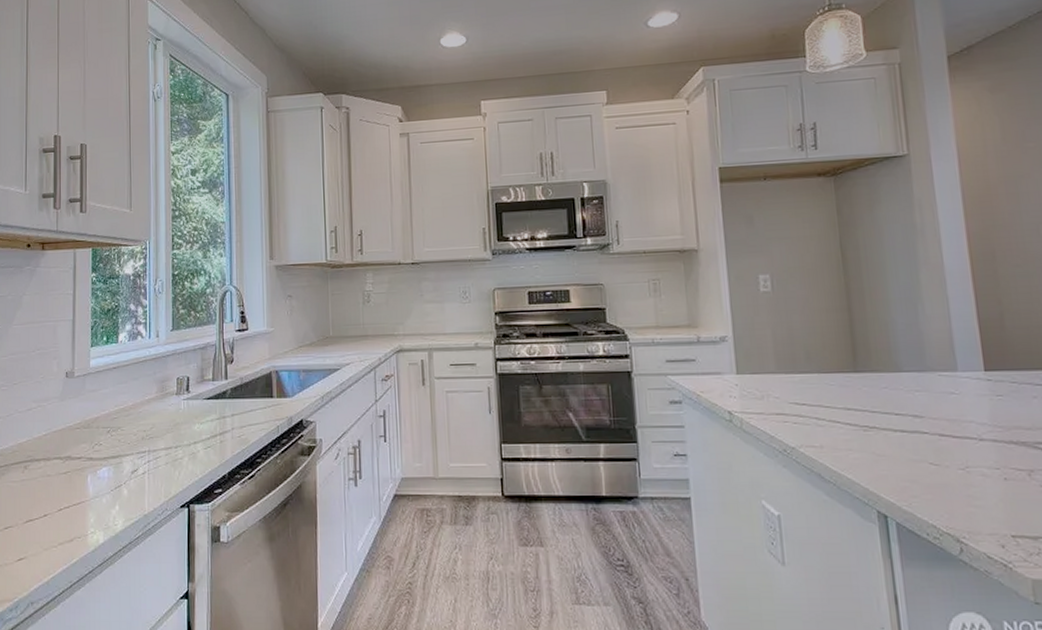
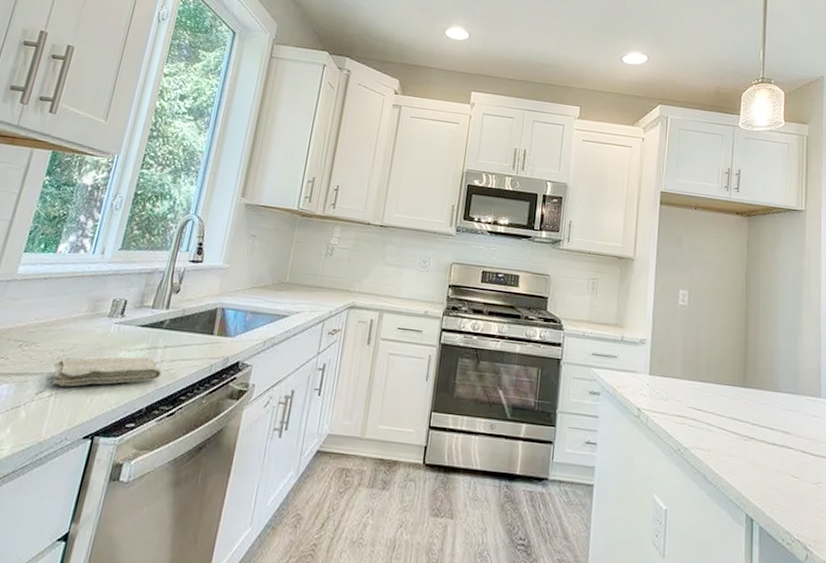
washcloth: none [140,427,235,463] -> present [52,356,162,387]

